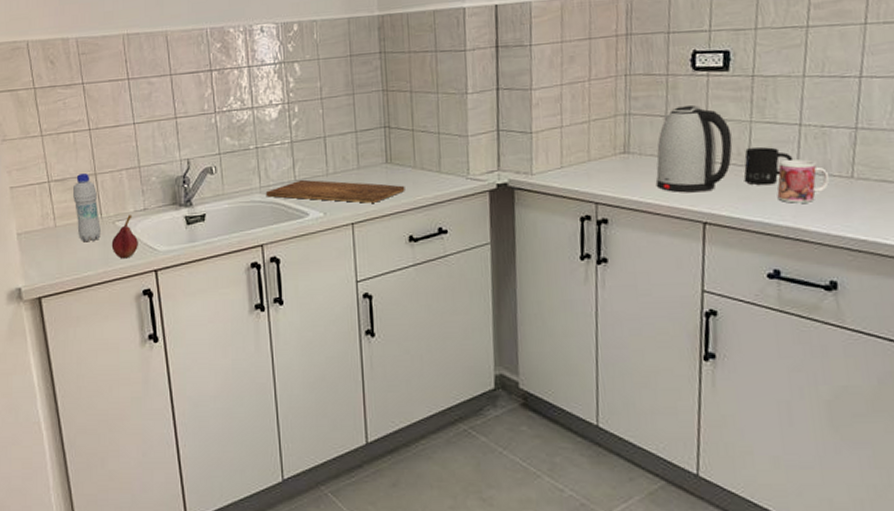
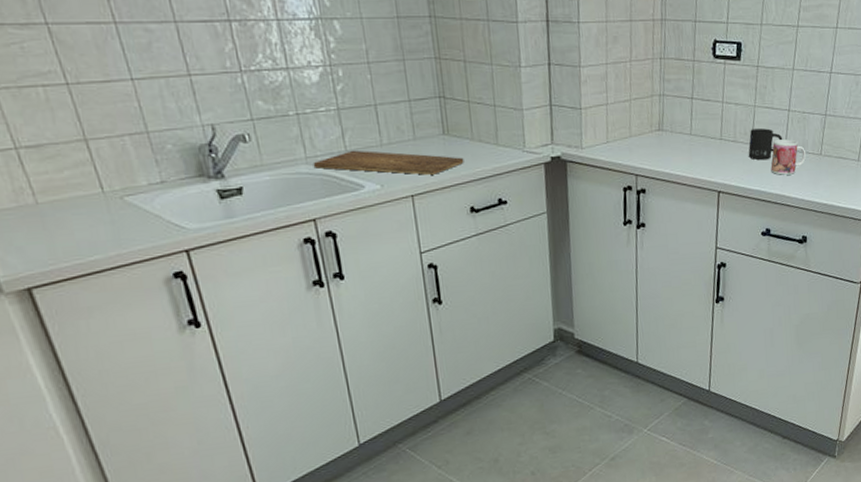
bottle: present [73,173,101,242] -> none [55,139,106,222]
fruit: present [111,215,138,259] -> none [122,188,160,239]
kettle: present [656,105,733,193] -> none [684,90,741,166]

